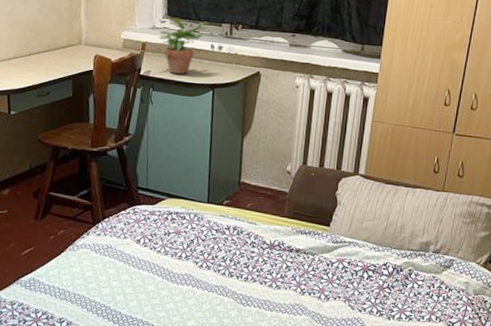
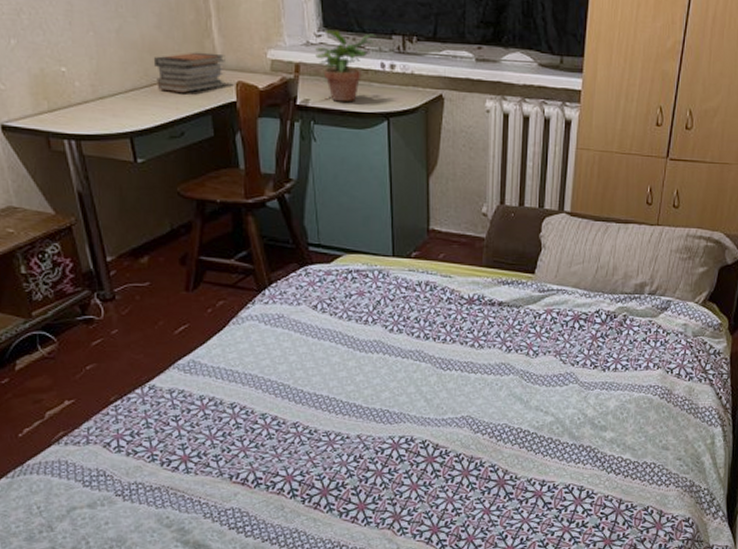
book stack: none [33,31,88,62] -> present [153,52,225,93]

